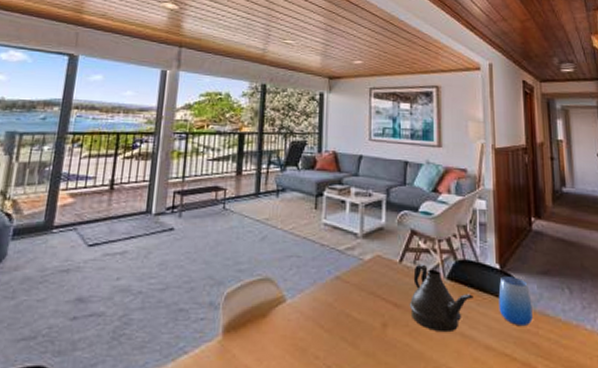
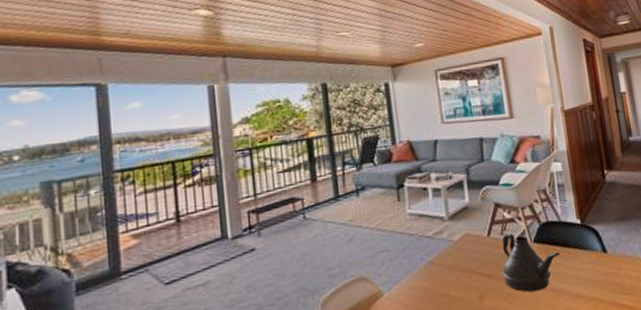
cup: present [498,276,533,327] -> none [581,228,614,271]

